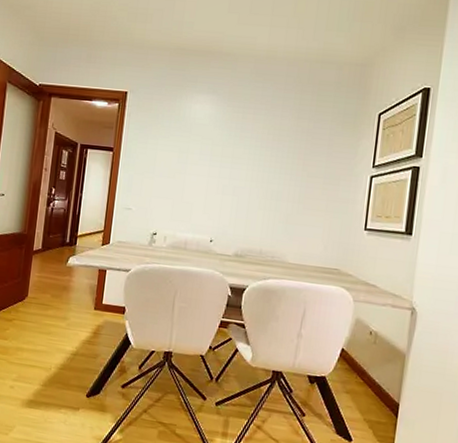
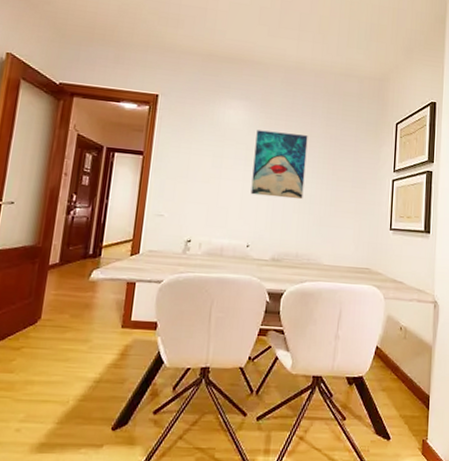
wall art: none [215,124,278,196] -> present [250,130,308,200]

